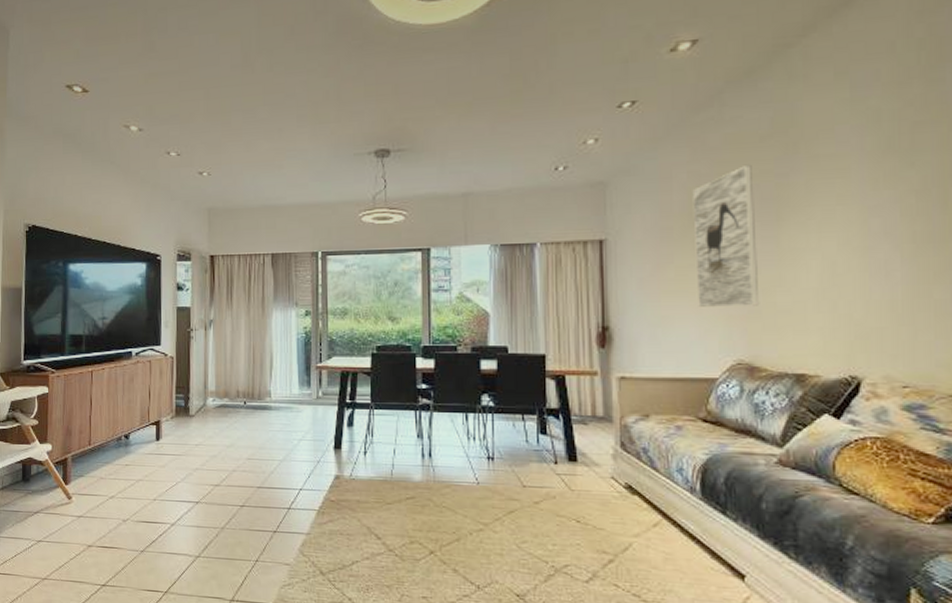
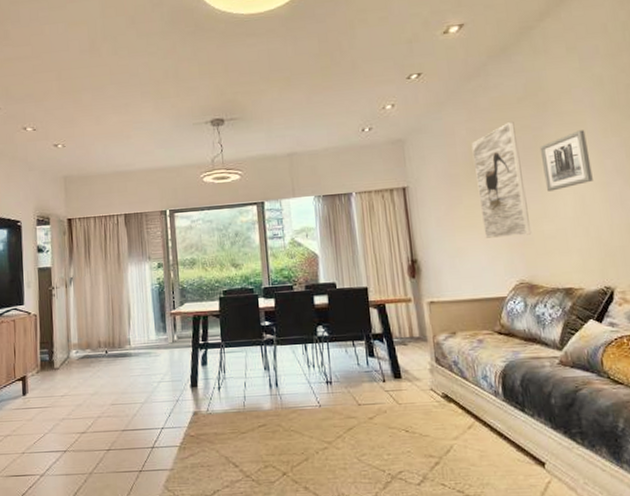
wall art: none [782,179,850,254] -> present [539,130,593,192]

